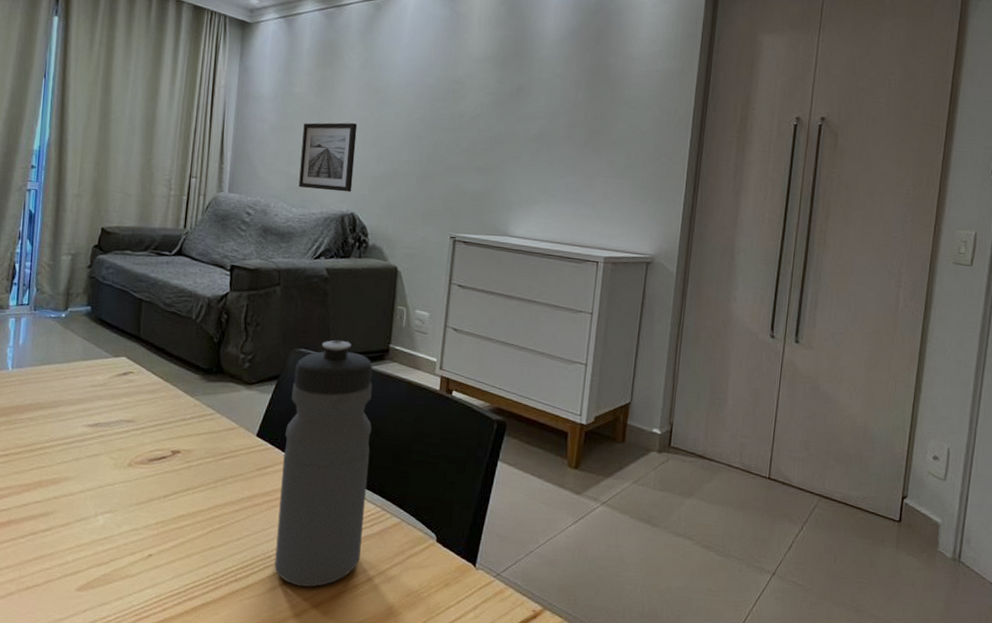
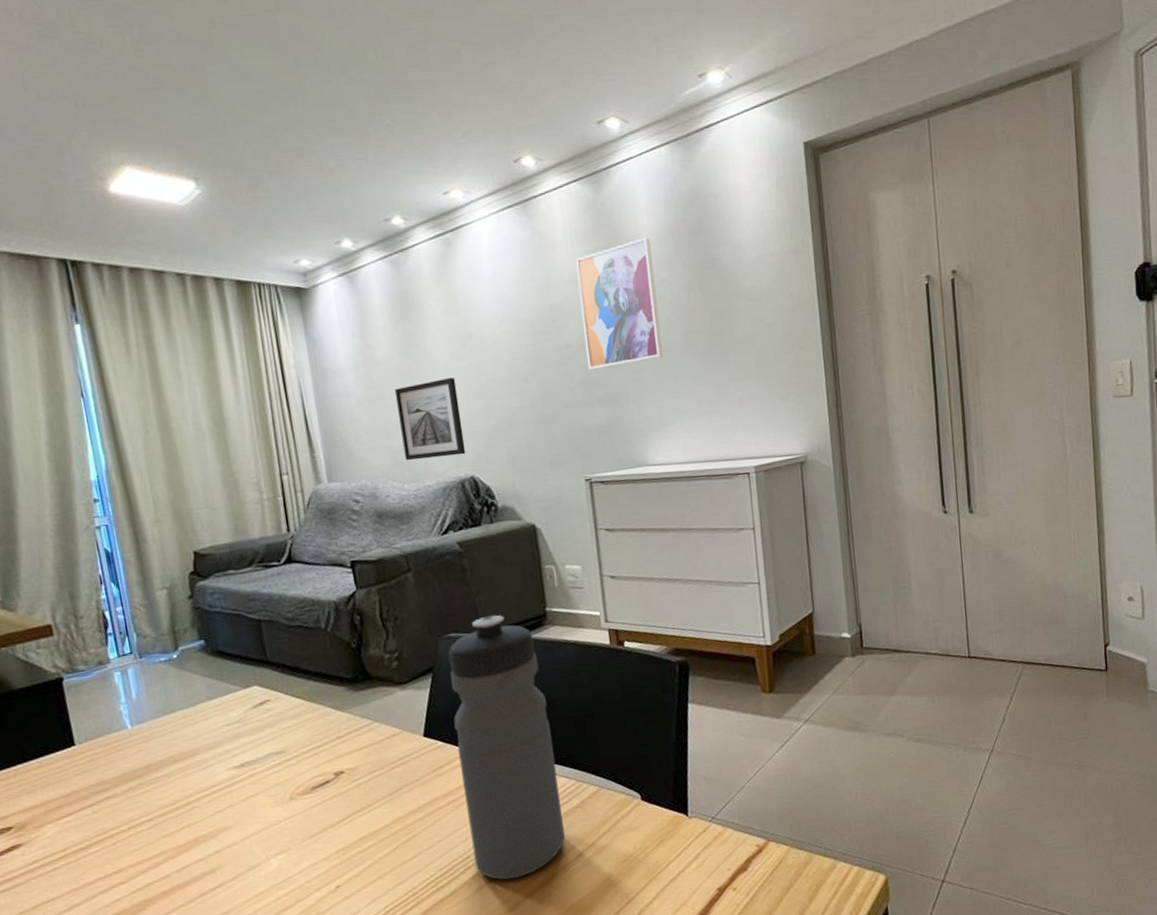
wall art: none [475,35,553,143] -> present [575,237,664,370]

